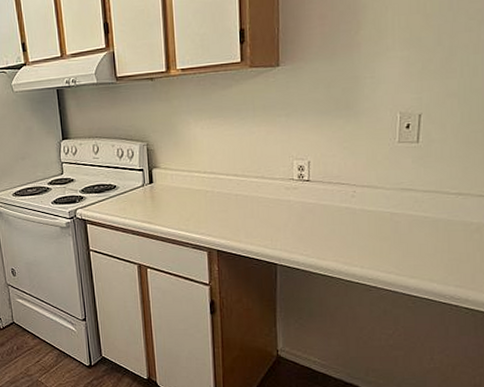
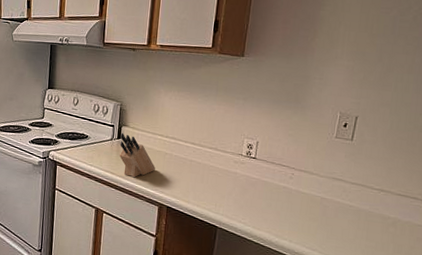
knife block: none [152,176,198,224] -> present [120,132,156,178]

